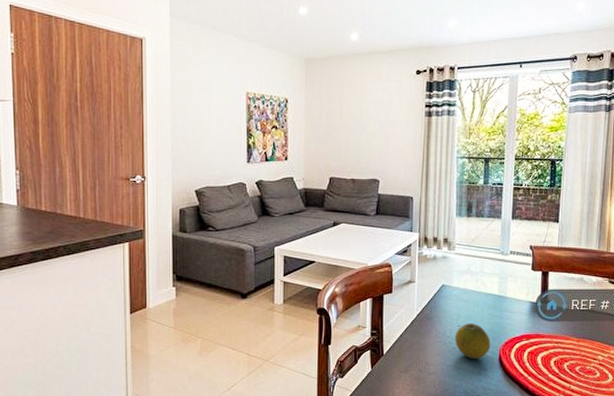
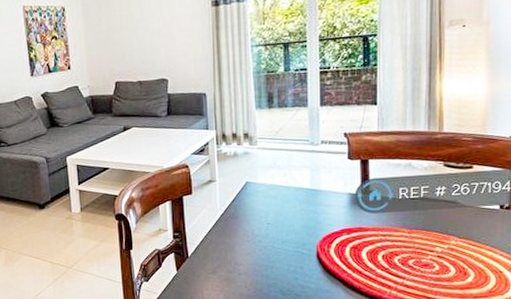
fruit: present [455,322,491,360] -> none [265,219,306,258]

